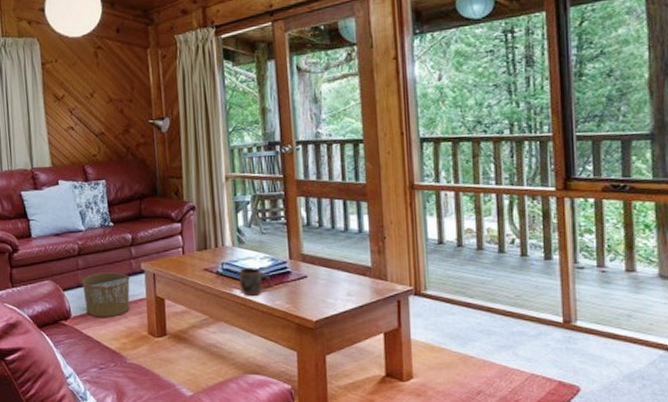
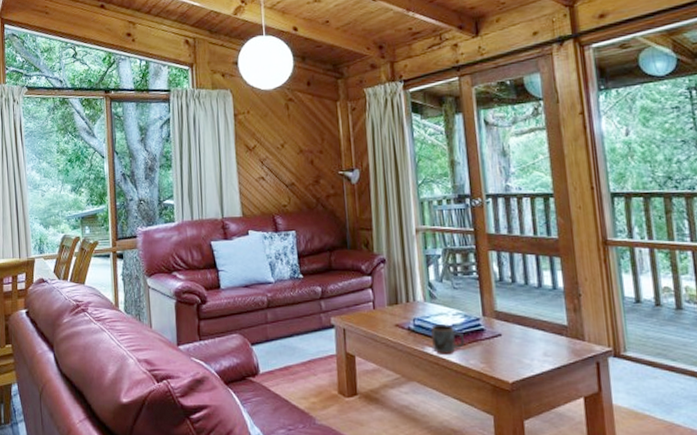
basket: present [80,272,131,317] -> none [269,326,321,374]

